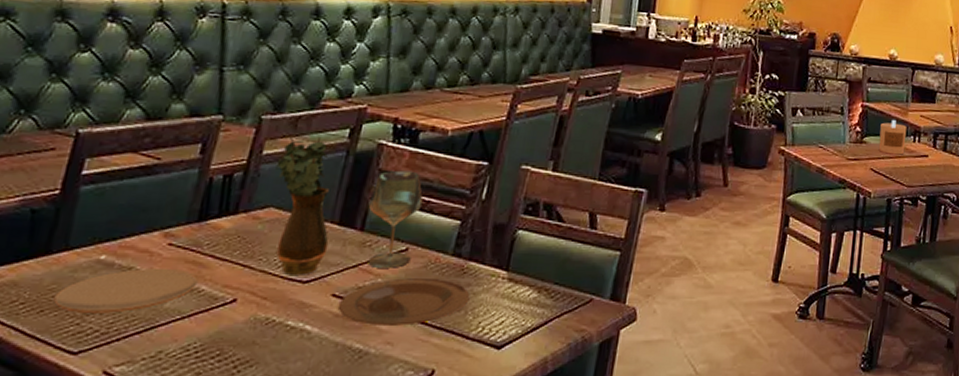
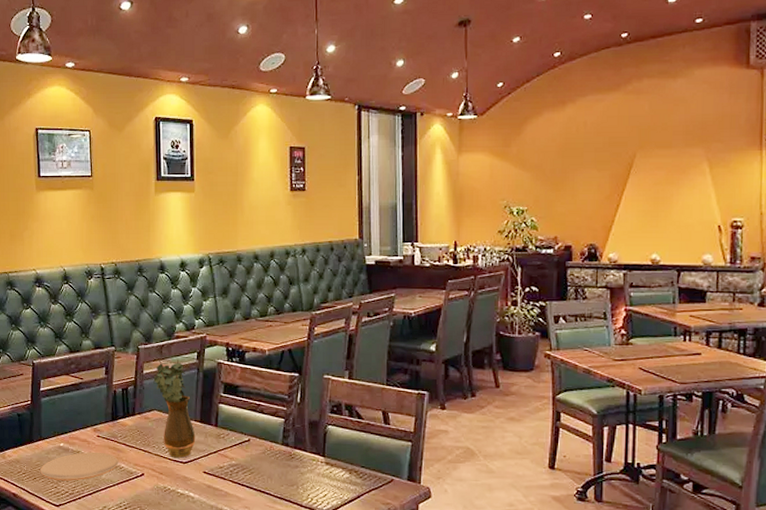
plate: present [337,277,470,326] -> none [208,460,299,495]
wine glass: present [367,170,424,268] -> none [218,382,255,454]
candle: present [878,120,907,155] -> none [646,322,676,354]

